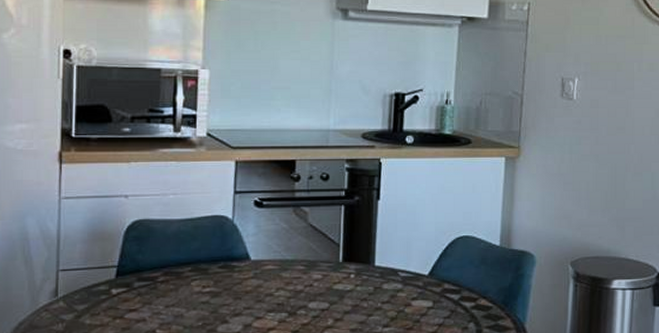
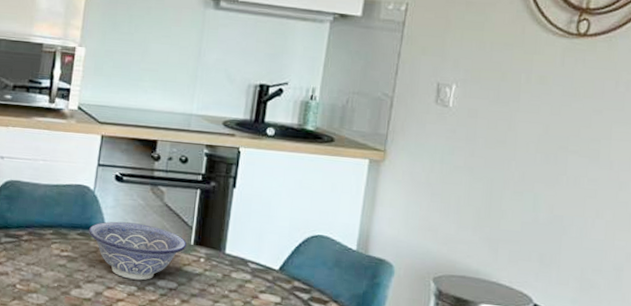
decorative bowl: none [230,248,336,306] -> present [88,221,187,281]

